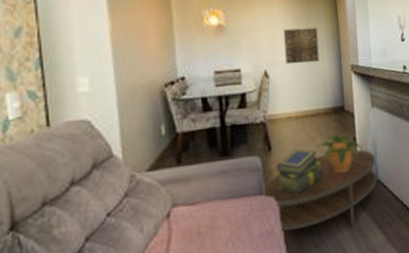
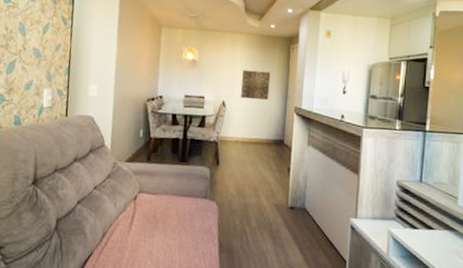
coffee table: present [263,149,377,231] -> none [208,177,305,242]
stack of books: present [276,149,323,195] -> none [219,168,259,205]
potted plant: present [318,133,363,173] -> none [257,162,295,195]

